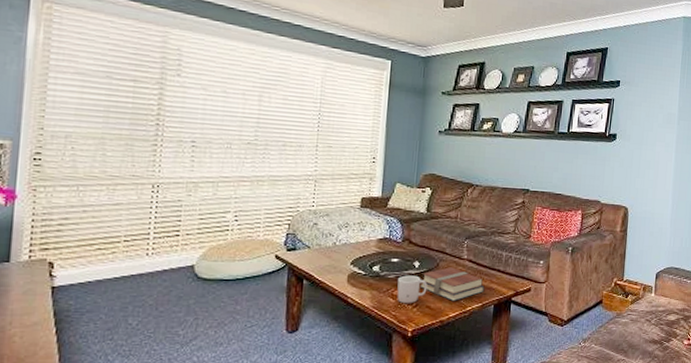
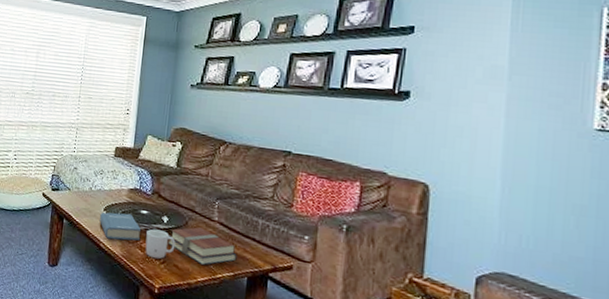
hardback book: none [346,264,393,293] -> present [99,212,142,241]

